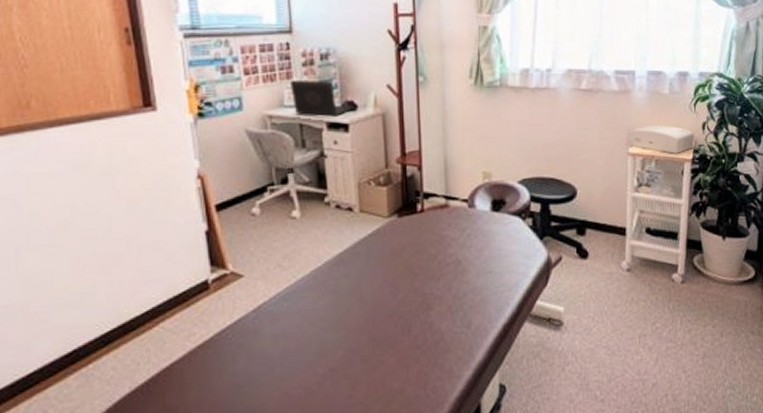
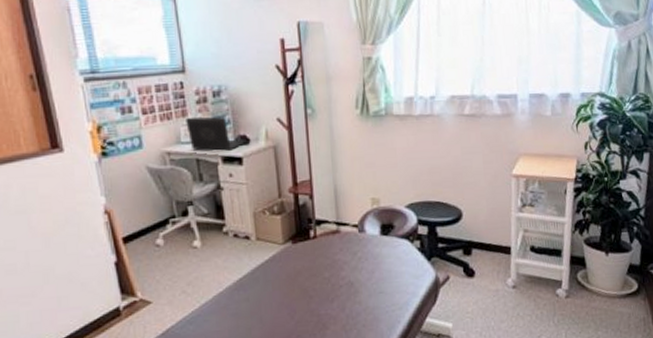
tissue dispenser: present [626,125,695,154] -> none [509,146,578,174]

